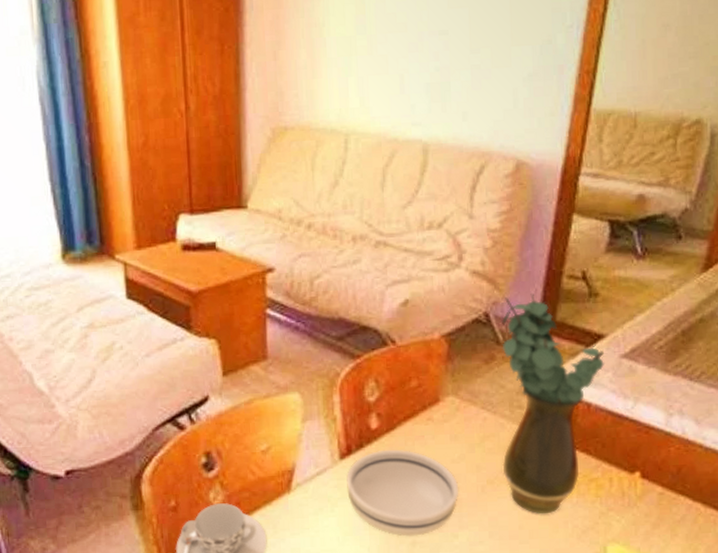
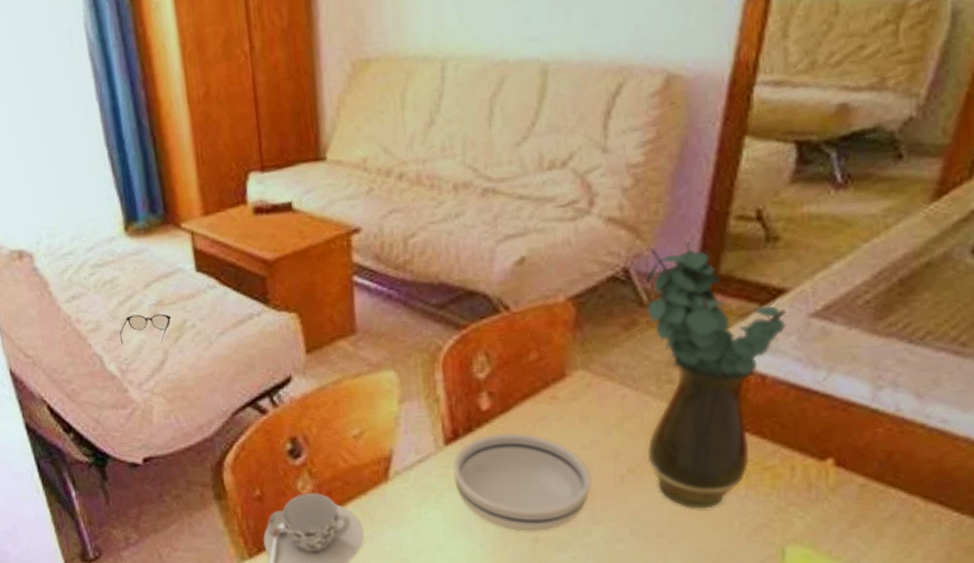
spectacles: none [50,335,100,363] -> present [119,314,171,345]

